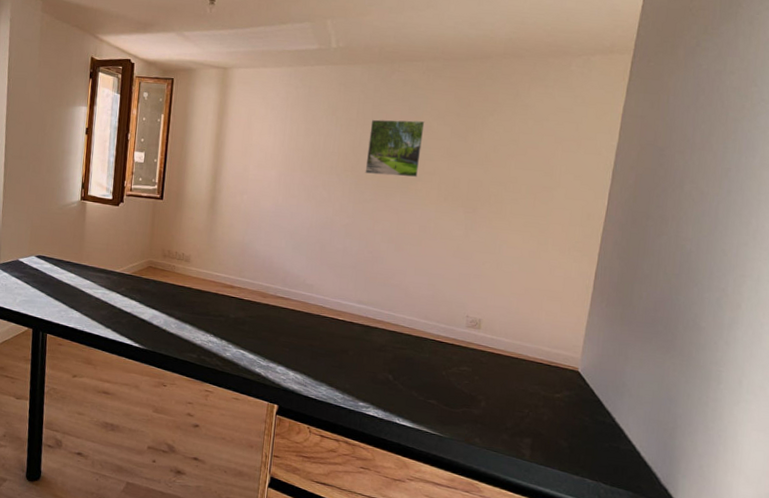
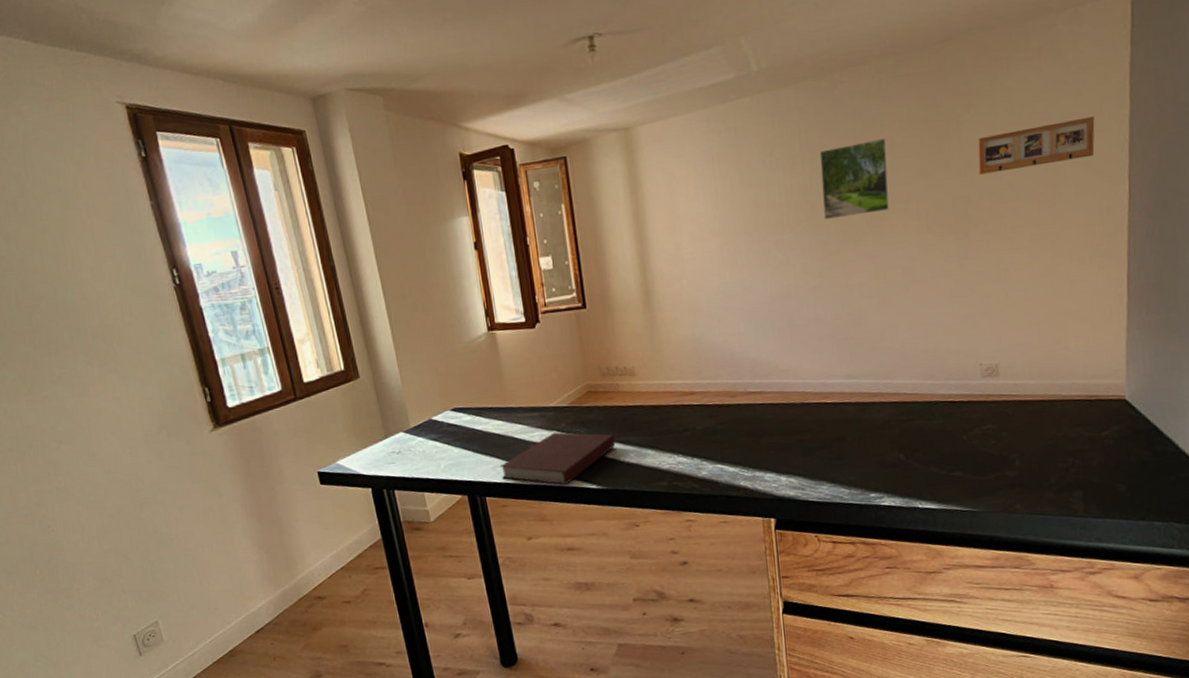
notebook: none [63,293,163,339] -> present [500,432,616,485]
picture frame: none [492,137,589,172] -> present [978,116,1095,175]

